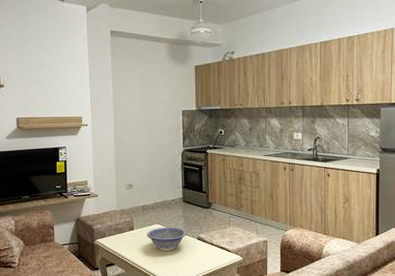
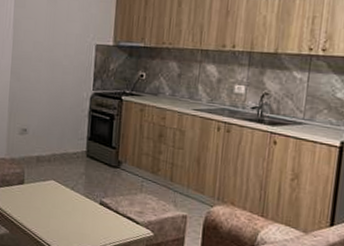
decorative bowl: present [146,227,187,251] -> none [38,184,88,215]

